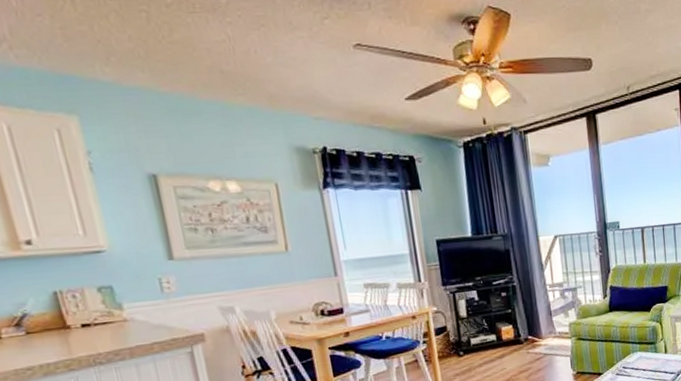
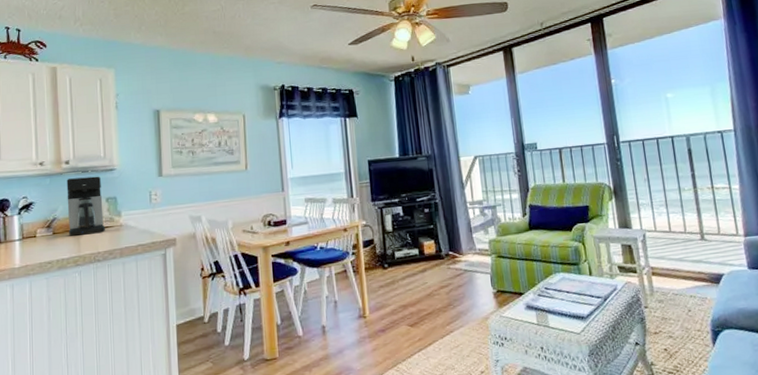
coffee maker: none [32,259,103,336] -> present [66,176,105,236]

